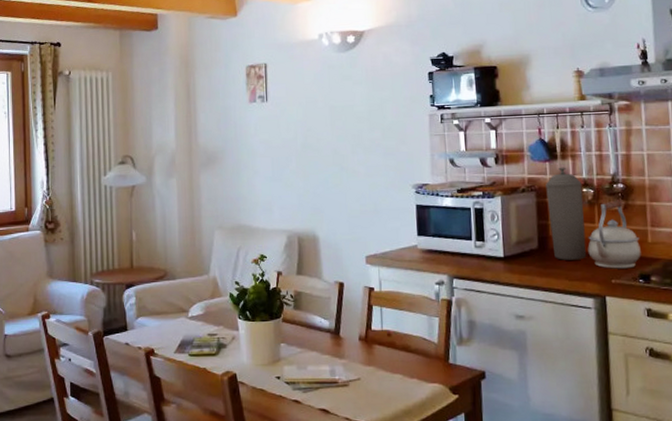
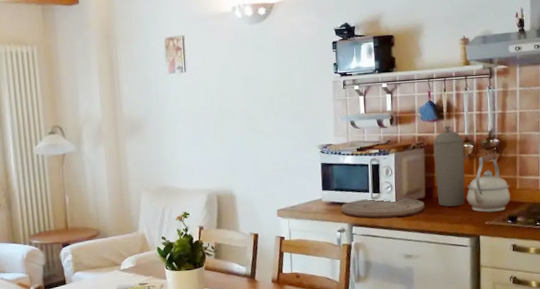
cutting board: none [440,248,538,272] -> present [342,198,425,220]

